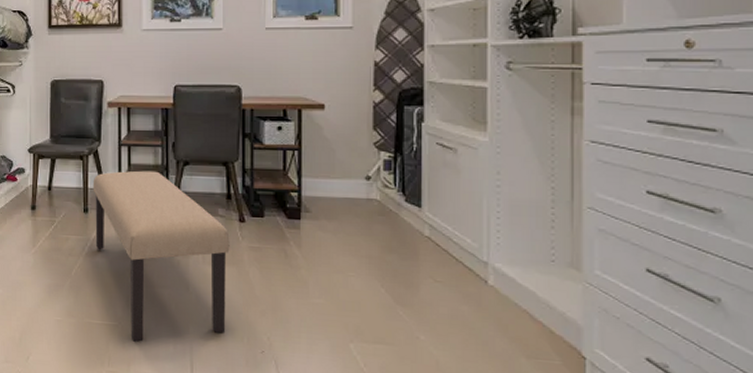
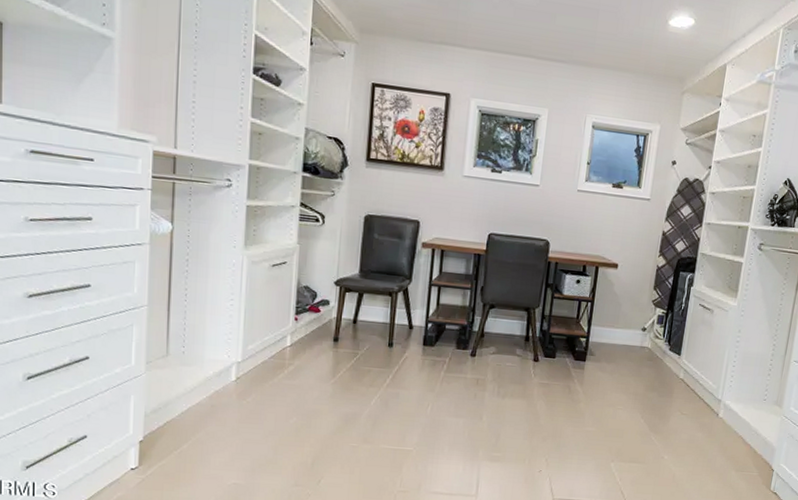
bench: present [93,170,230,342] -> none [397,309,524,465]

